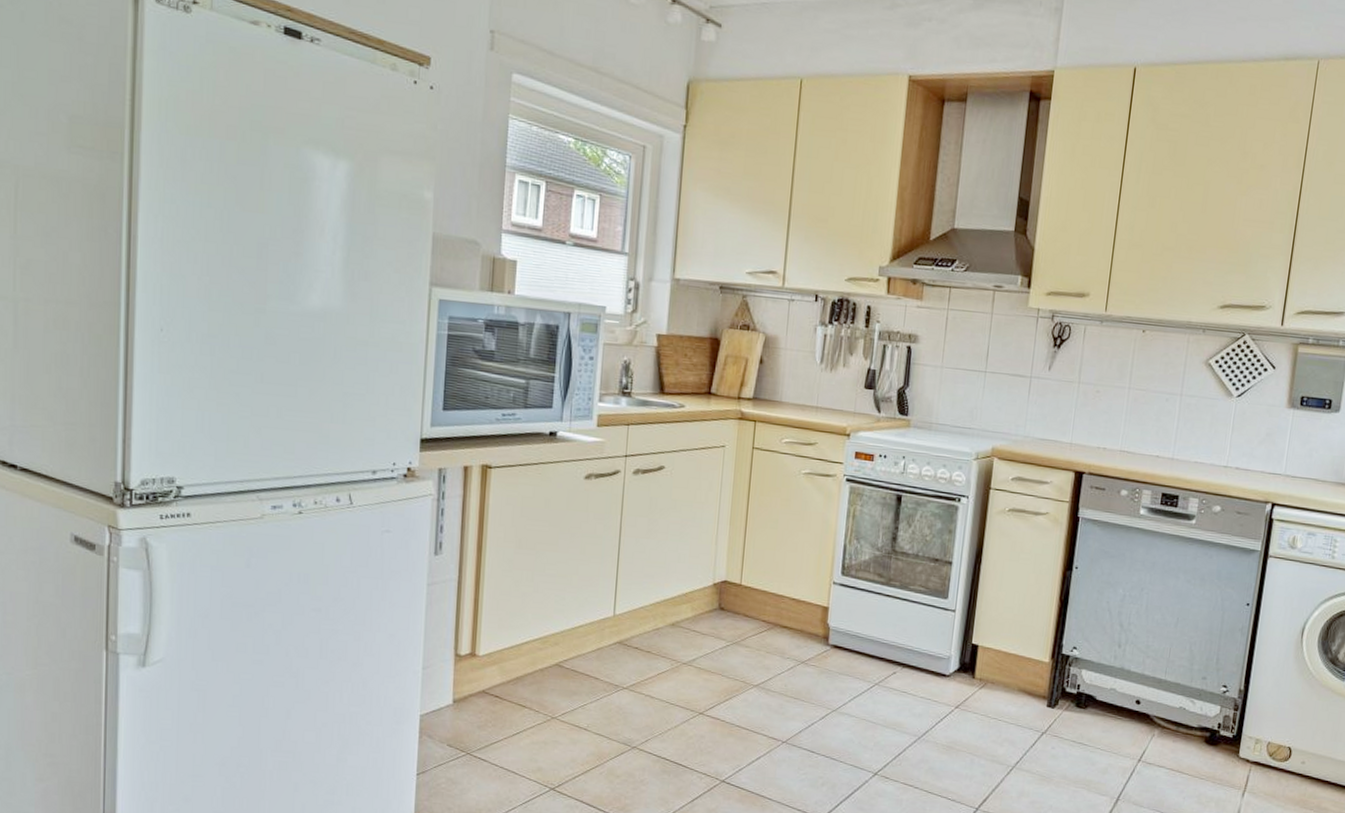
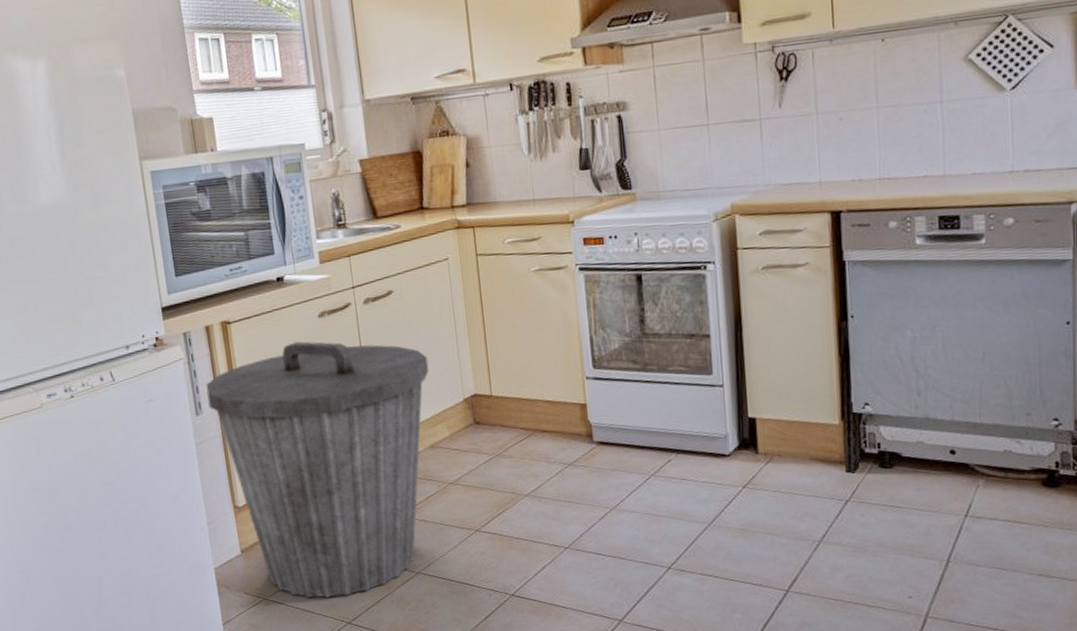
trash can: none [450,499,686,761] -> present [205,341,429,598]

